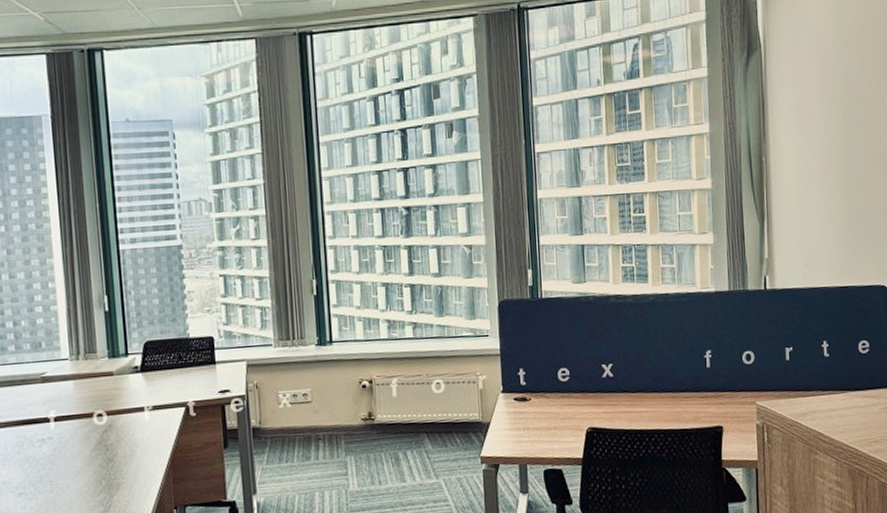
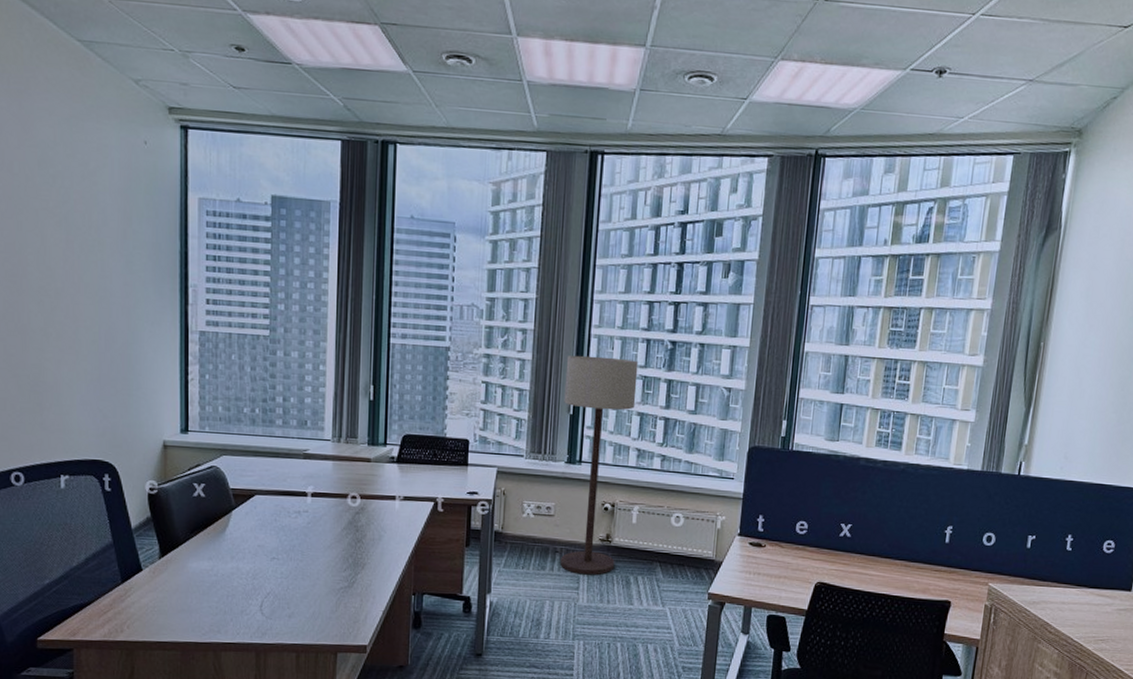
floor lamp: none [303,231,381,459] -> present [559,355,639,575]

